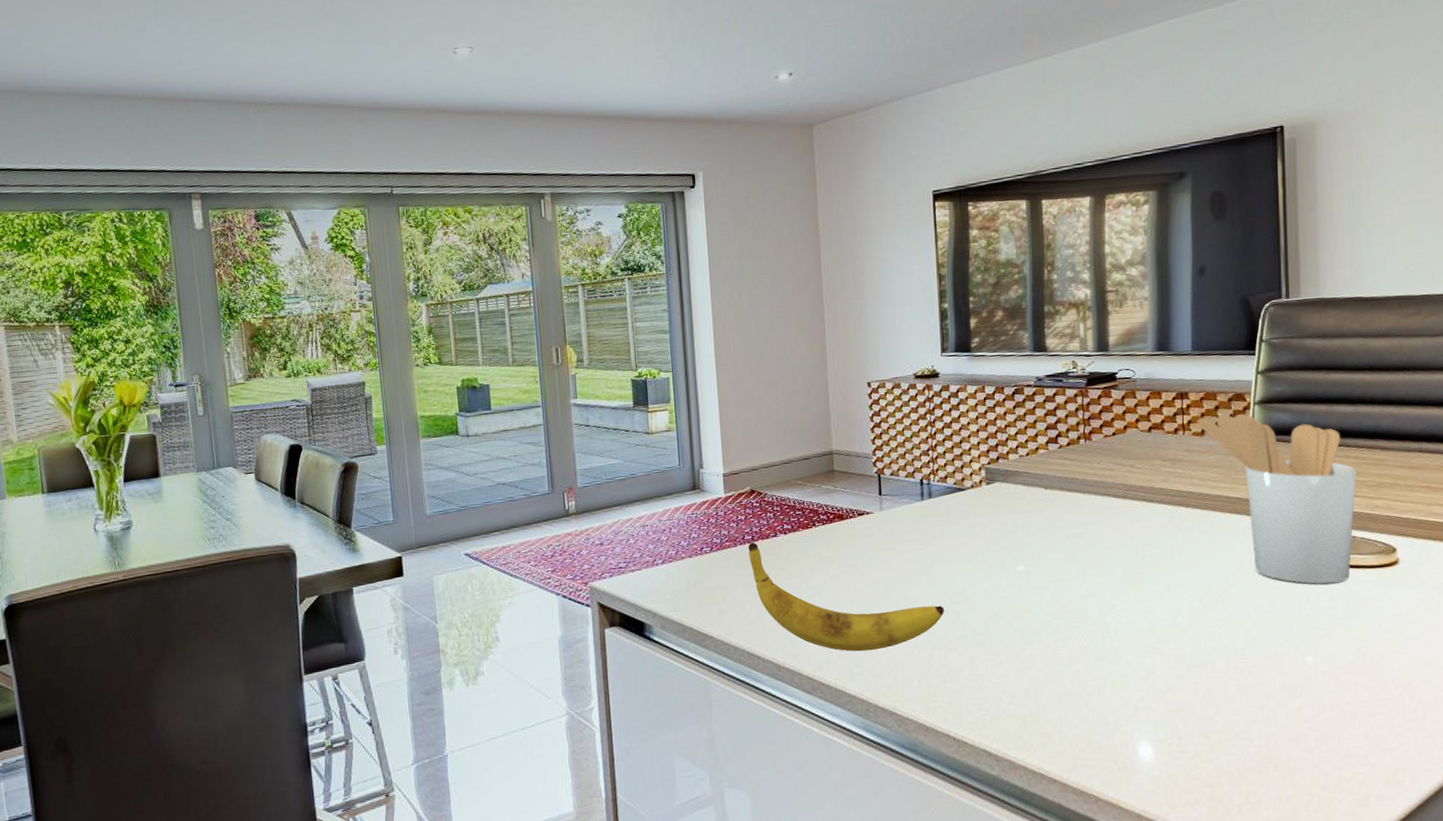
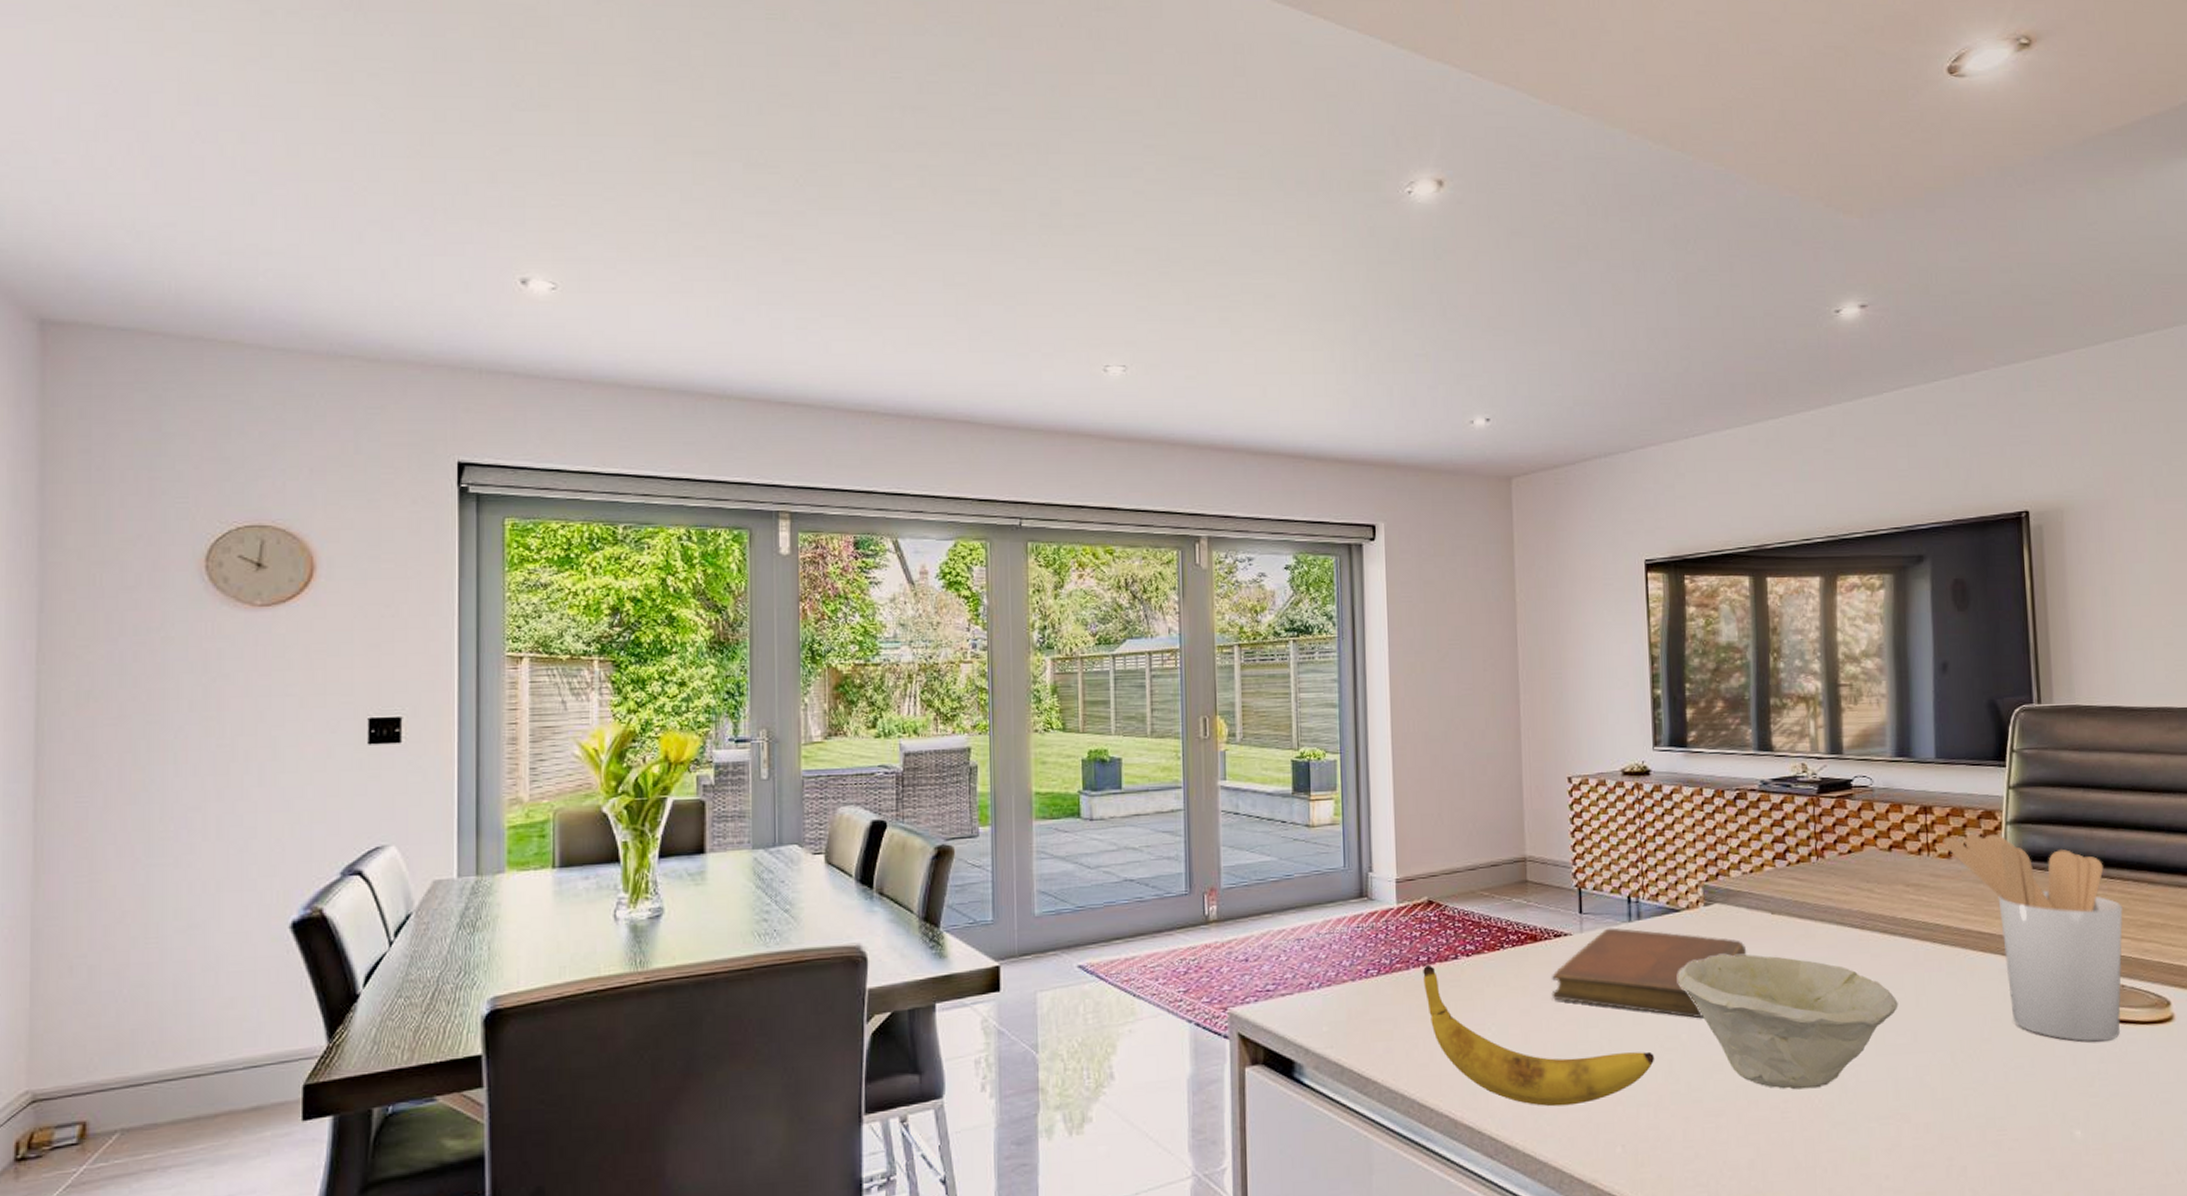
notebook: none [856,506,1024,577] -> present [1551,928,1747,1019]
bowl: none [964,523,1155,632] -> present [1678,954,1898,1090]

